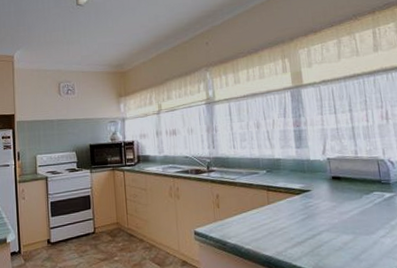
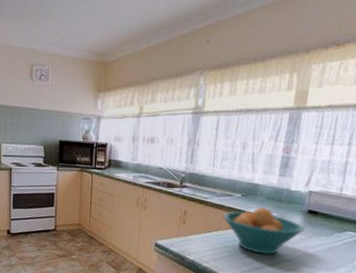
fruit bowl: none [253,179,333,228] -> present [223,207,305,255]

